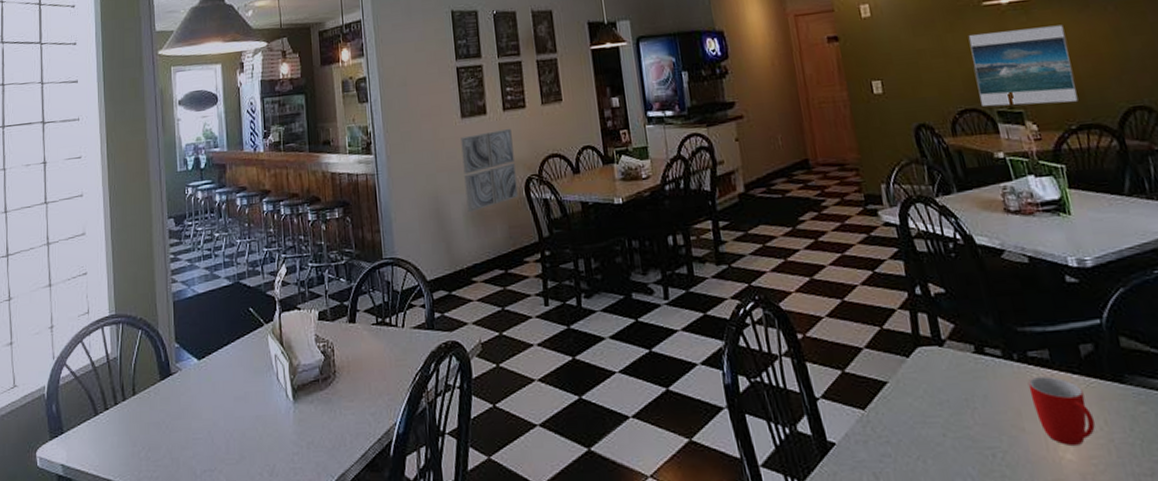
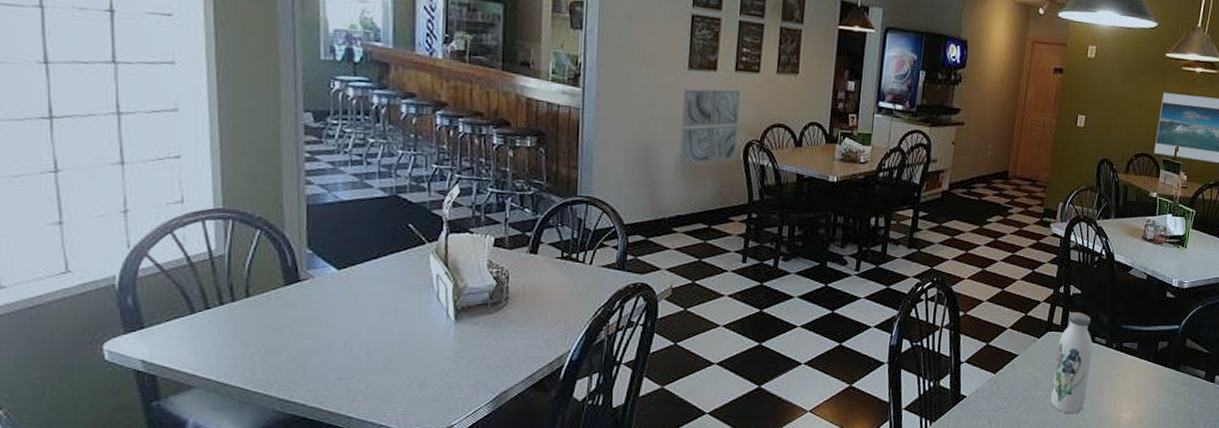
water bottle: none [936,317,1001,459] -> present [1051,312,1093,414]
mug: present [1027,376,1095,445] -> none [1115,361,1151,409]

